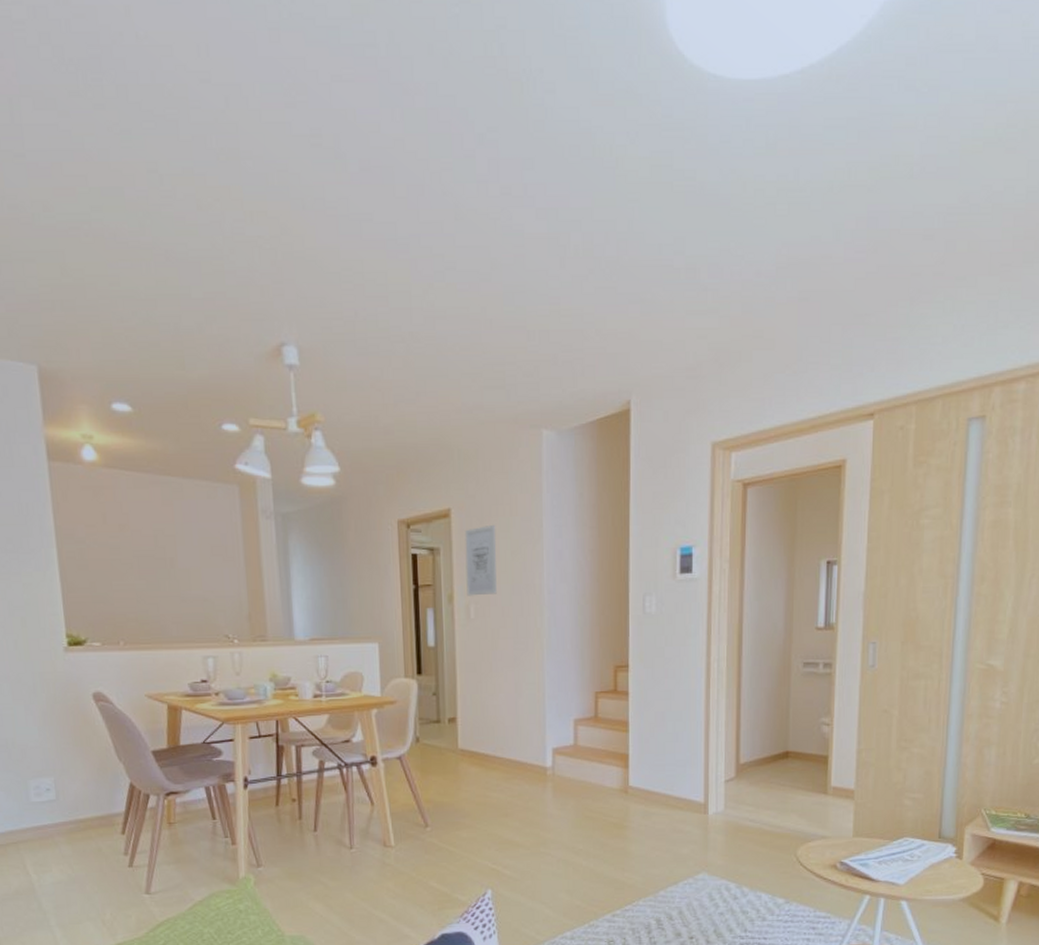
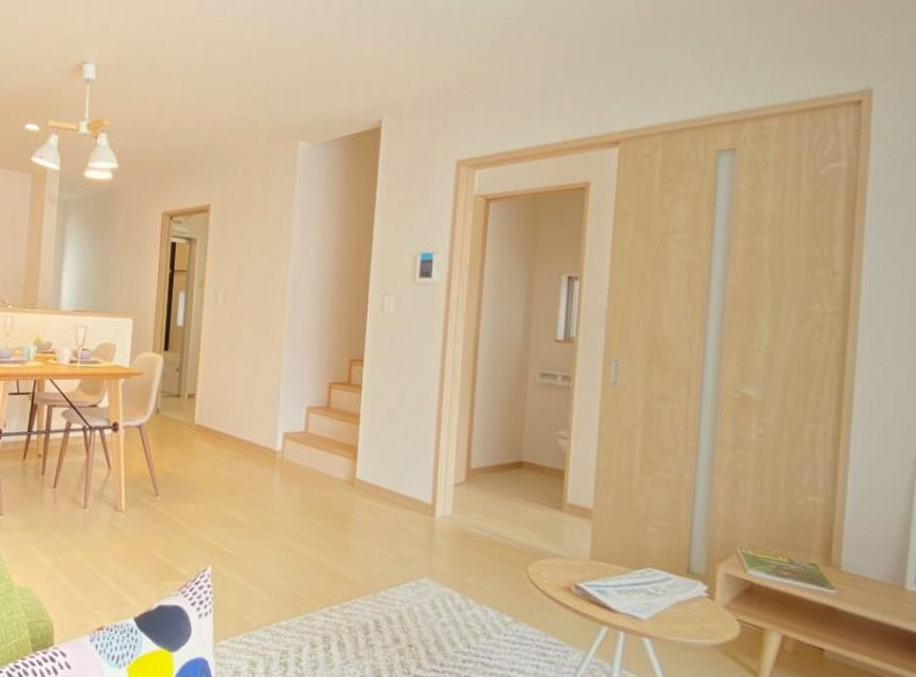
wall art: present [464,524,497,596] -> none [217,221,249,284]

